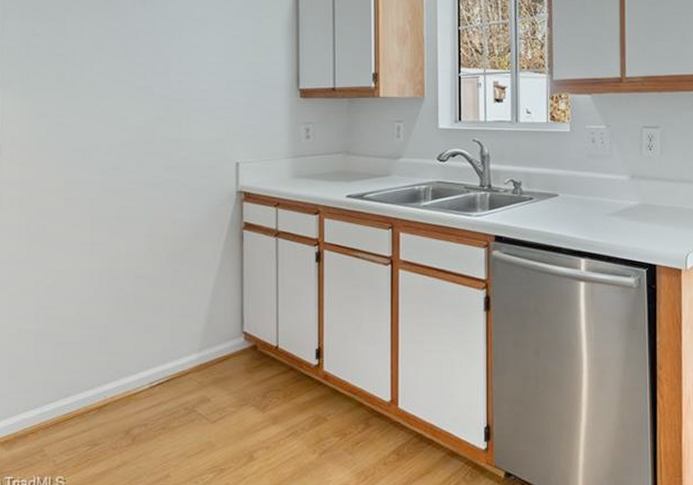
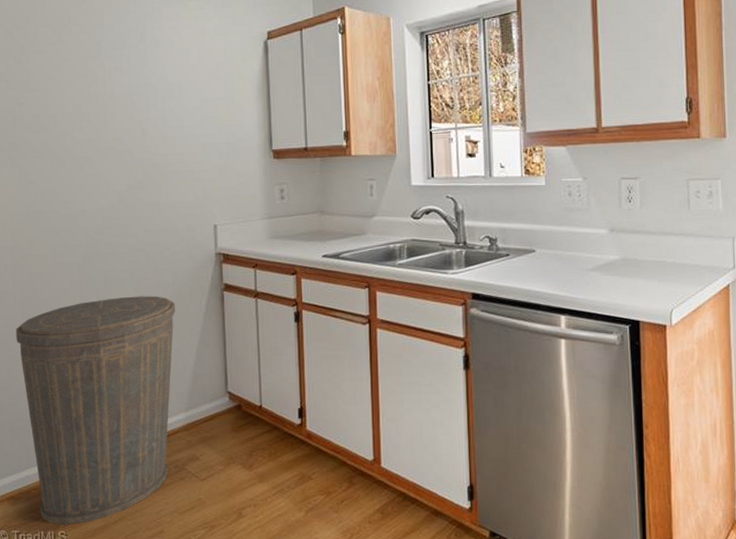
trash can: none [19,233,193,470] -> present [15,296,176,525]

